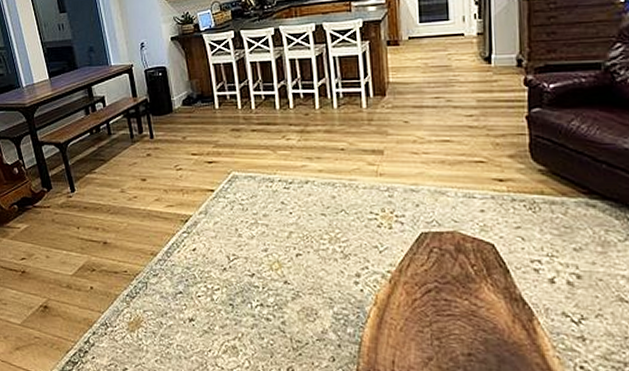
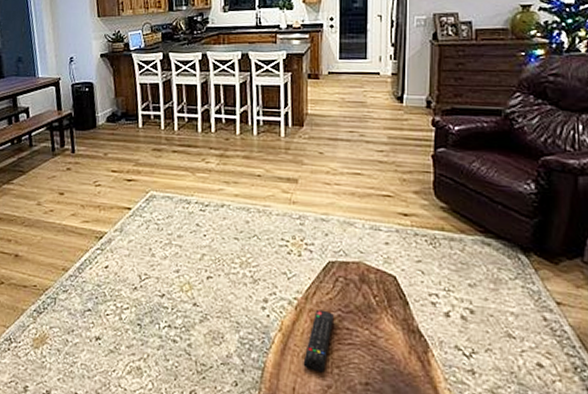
remote control: none [401,281,430,345] -> present [303,309,334,373]

